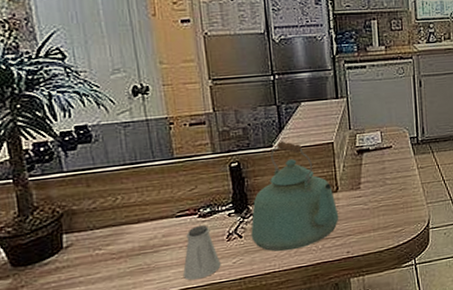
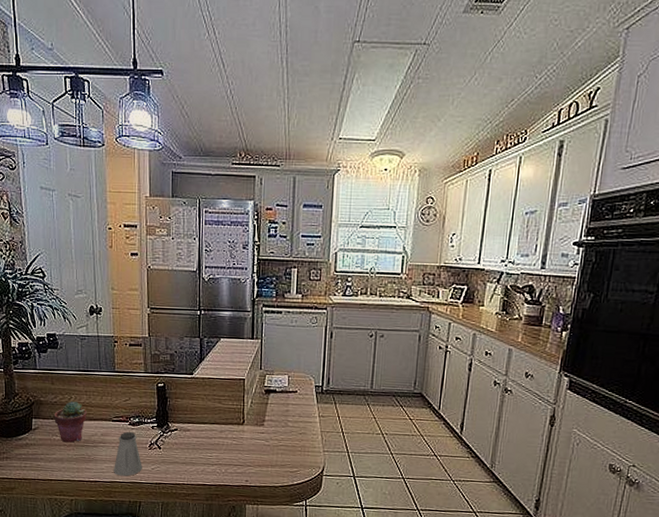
potted succulent: none [94,202,141,255] -> present [54,401,87,443]
kettle: present [251,141,339,252] -> none [168,371,243,469]

